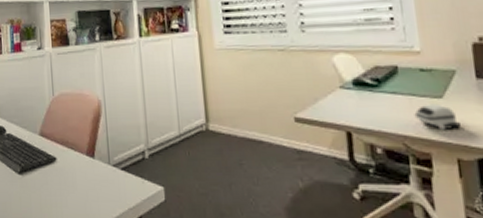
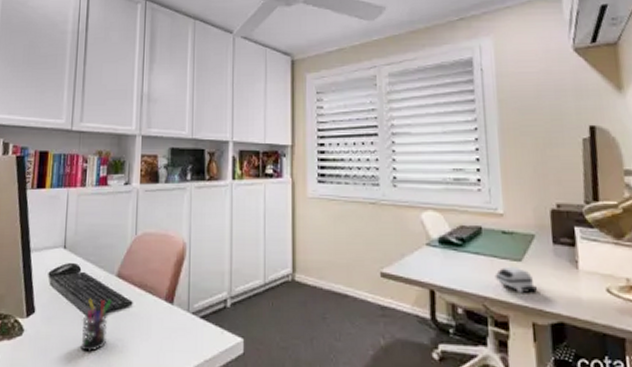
pen holder: none [12,156,38,205] -> present [80,298,112,352]

